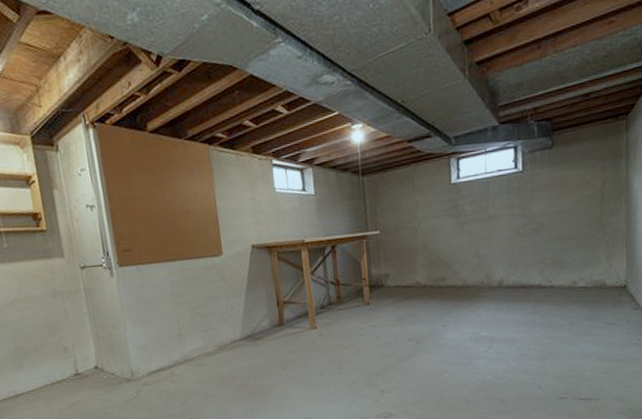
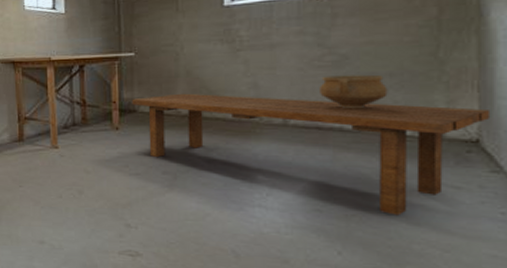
dining table: none [379,261,632,351] -> present [131,93,489,216]
ceramic pot: none [524,239,570,269] -> present [320,74,388,109]

